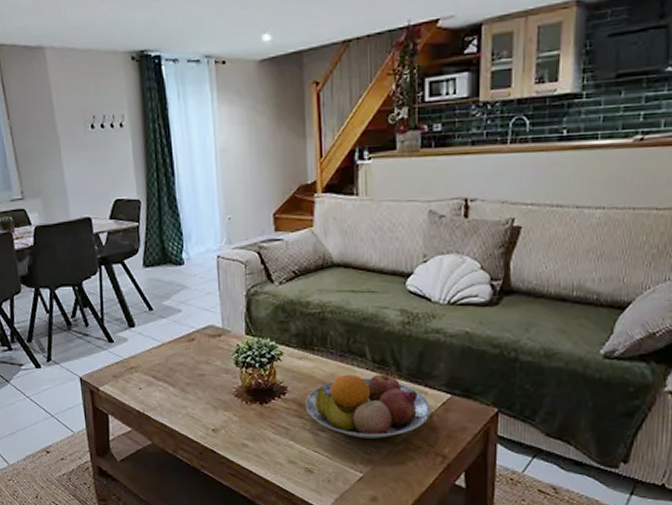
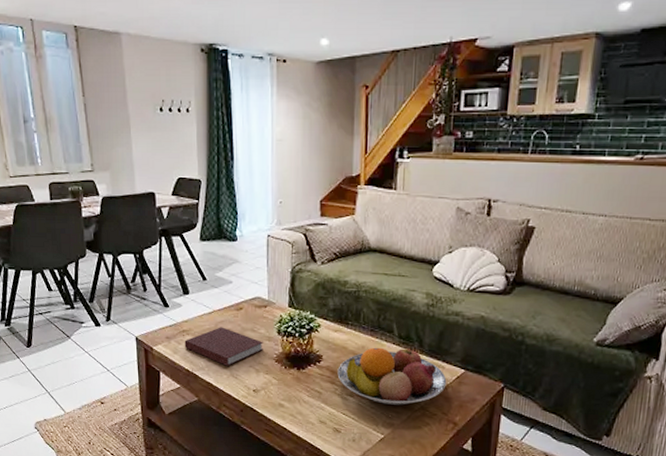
notebook: none [133,361,220,404] -> present [184,327,263,366]

